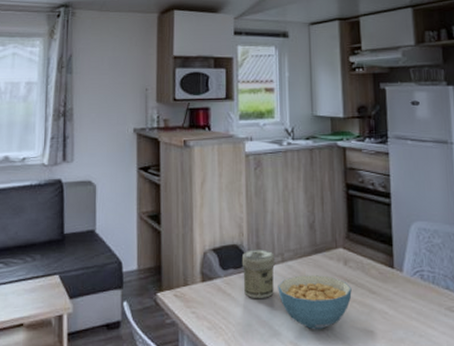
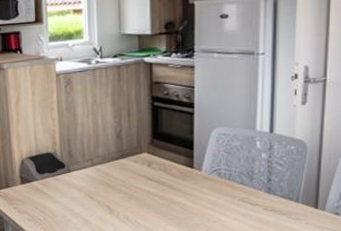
jar: present [241,250,275,299] -> none [55,156,85,197]
cereal bowl: present [278,275,352,330] -> none [88,176,154,219]

